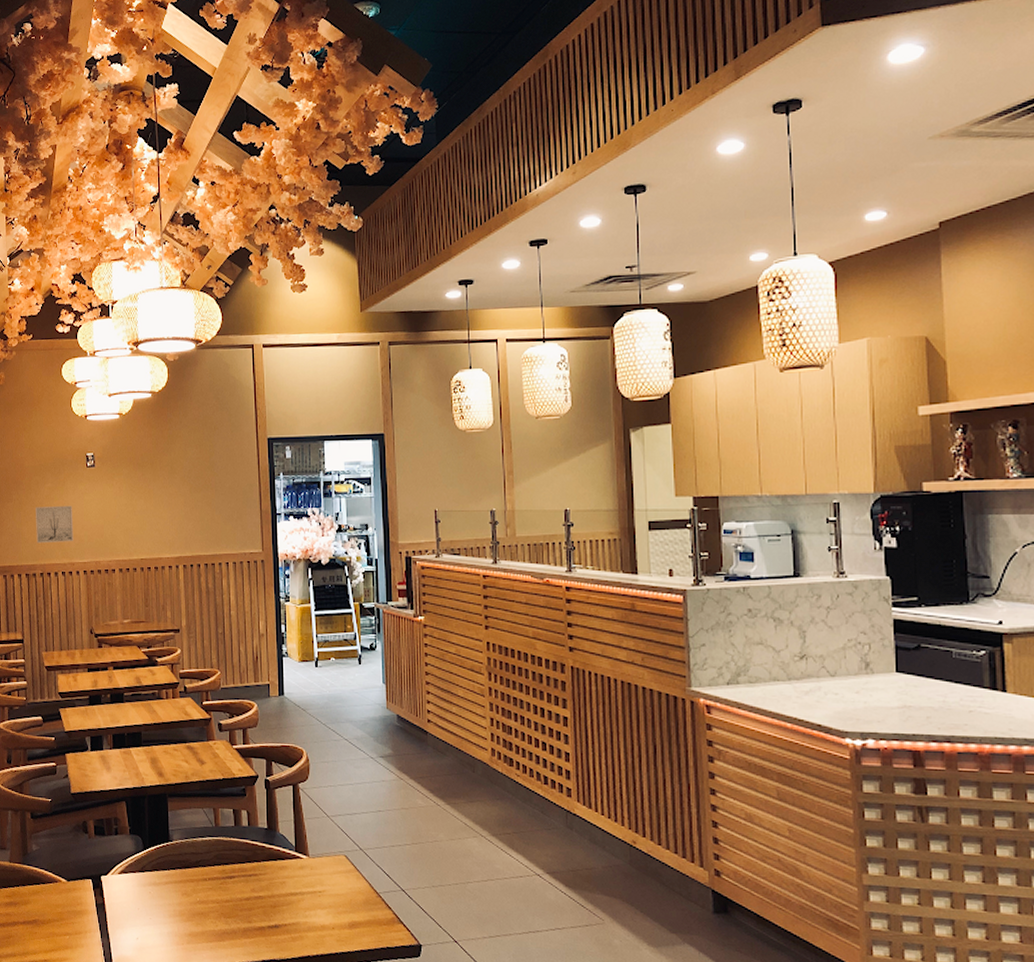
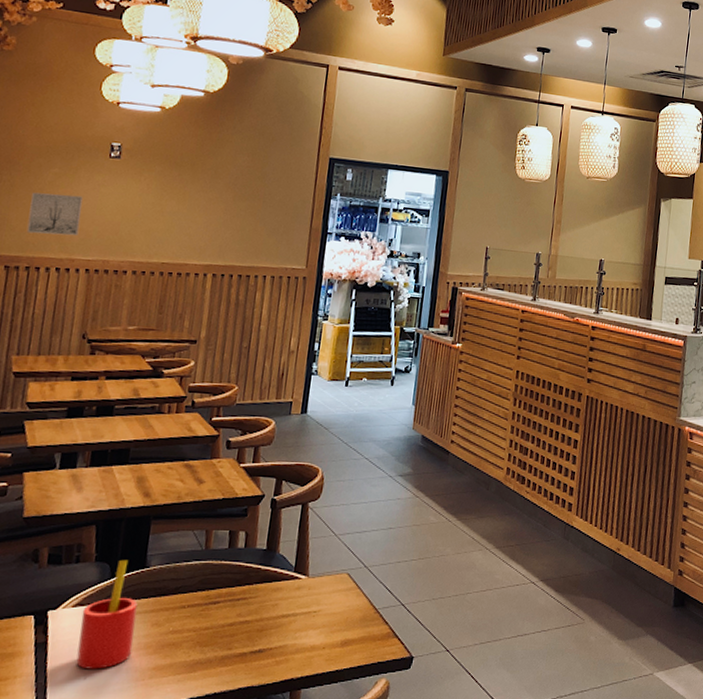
straw: none [127,833,170,931] -> present [76,559,138,669]

